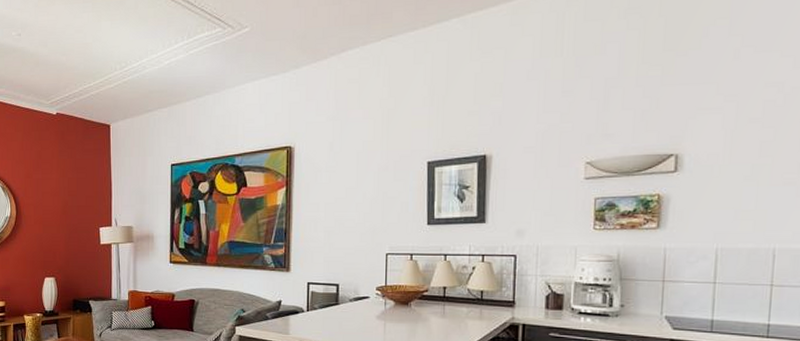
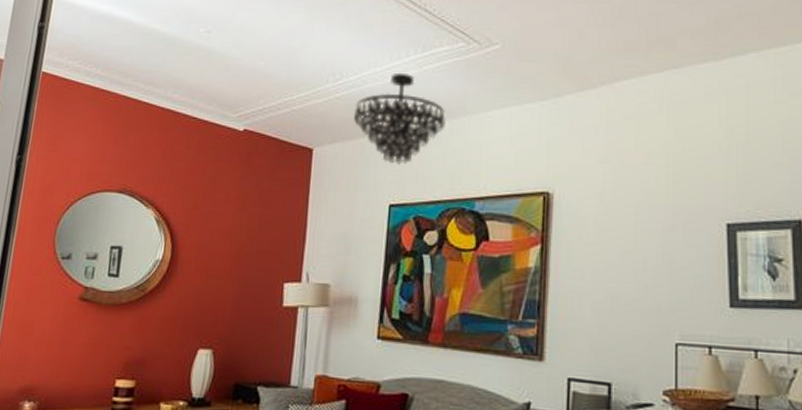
chandelier: none [139,58,209,133] -> present [354,74,445,165]

